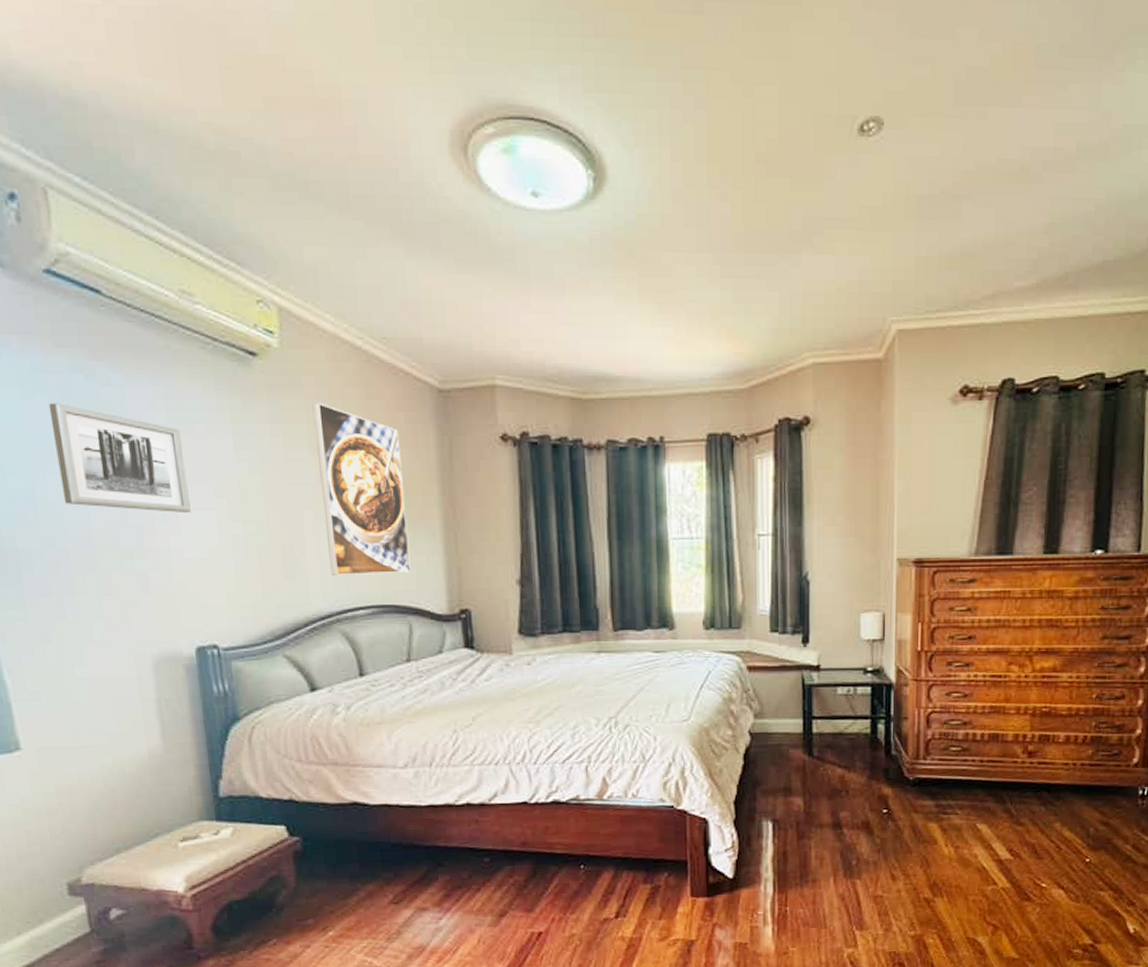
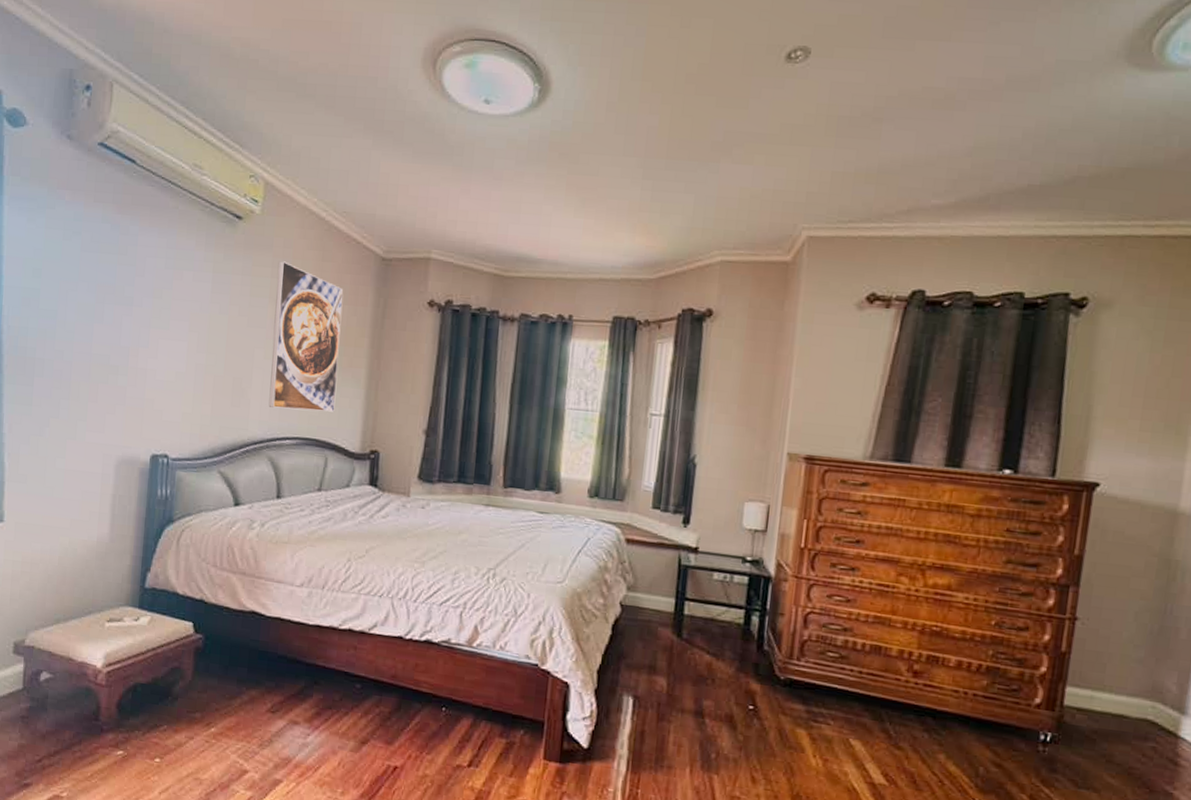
wall art: present [48,403,191,512] -> none [76,244,172,341]

